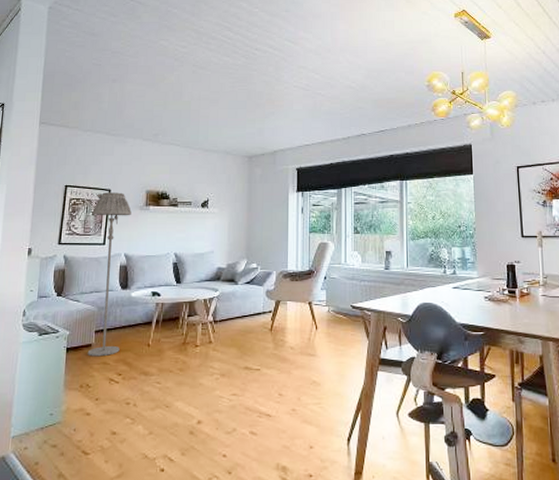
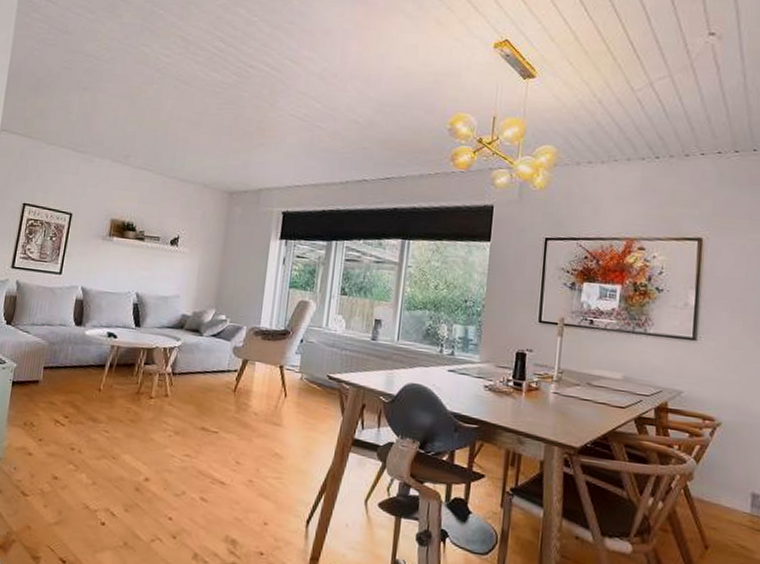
floor lamp: present [87,192,132,357] -> none [34,216,93,396]

